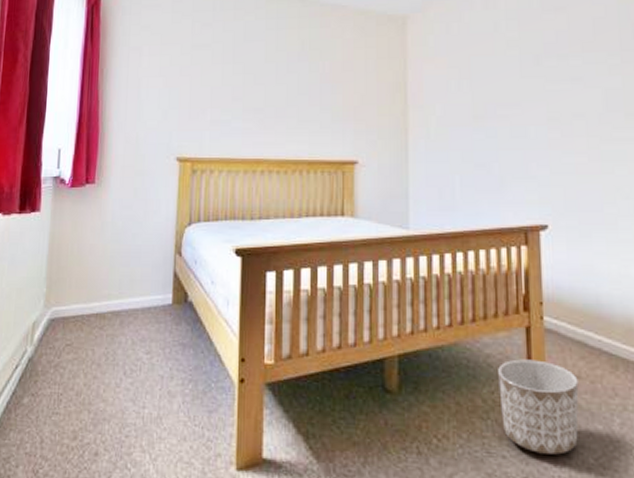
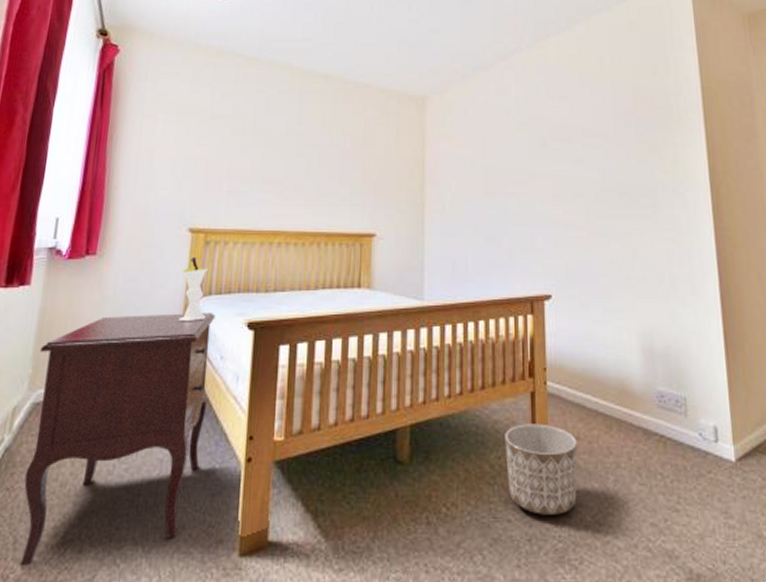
nightstand: none [46,238,205,464] -> present [20,312,216,567]
vase: none [171,185,197,247] -> present [178,256,209,321]

